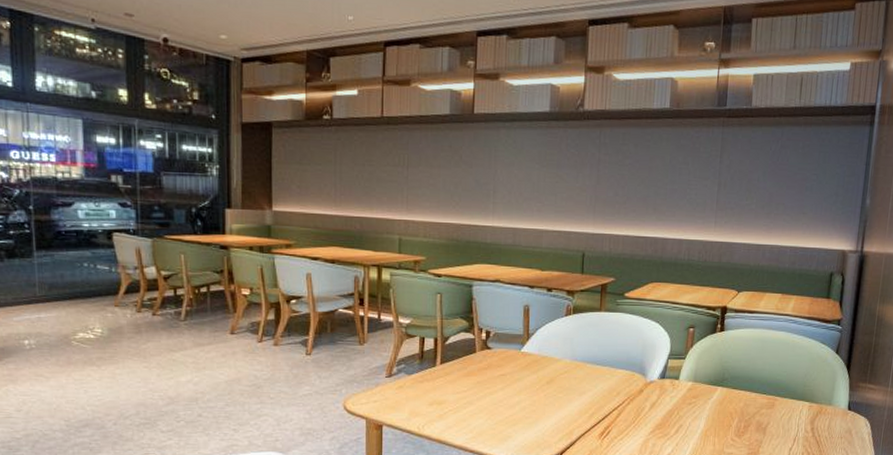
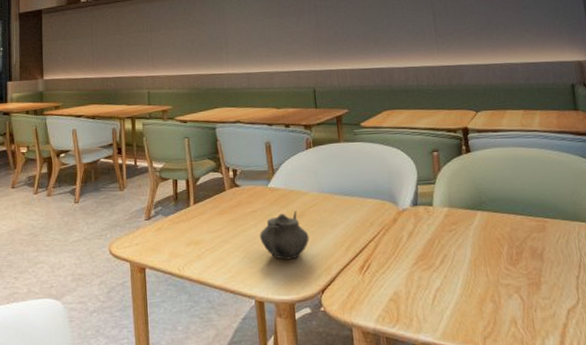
teapot: none [506,377,556,424] -> present [260,211,309,260]

